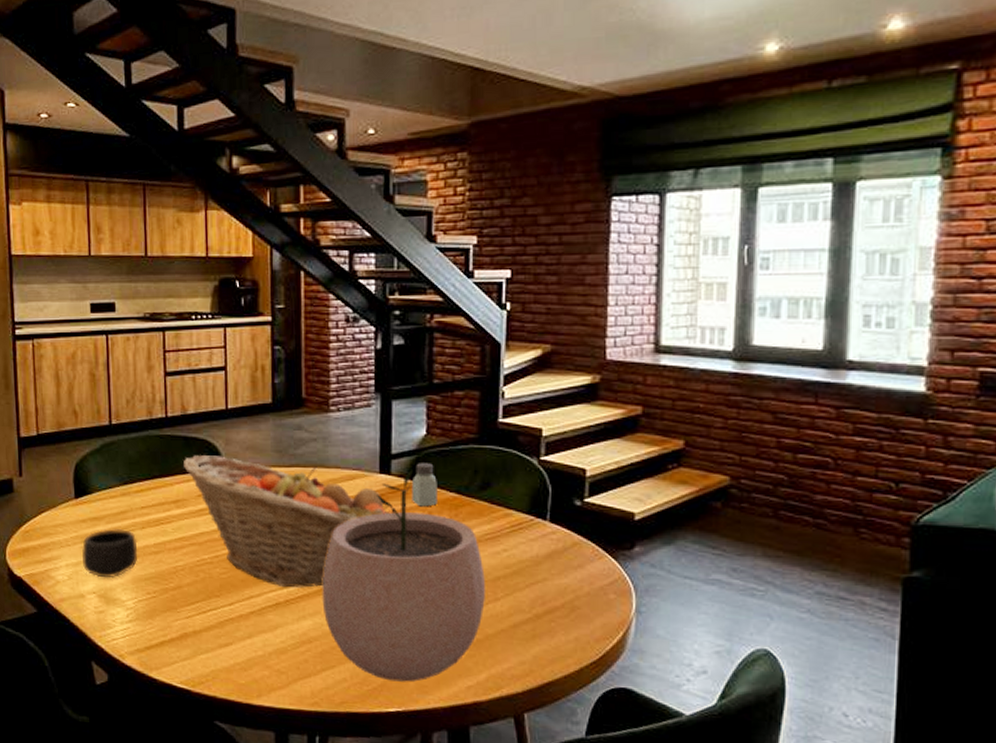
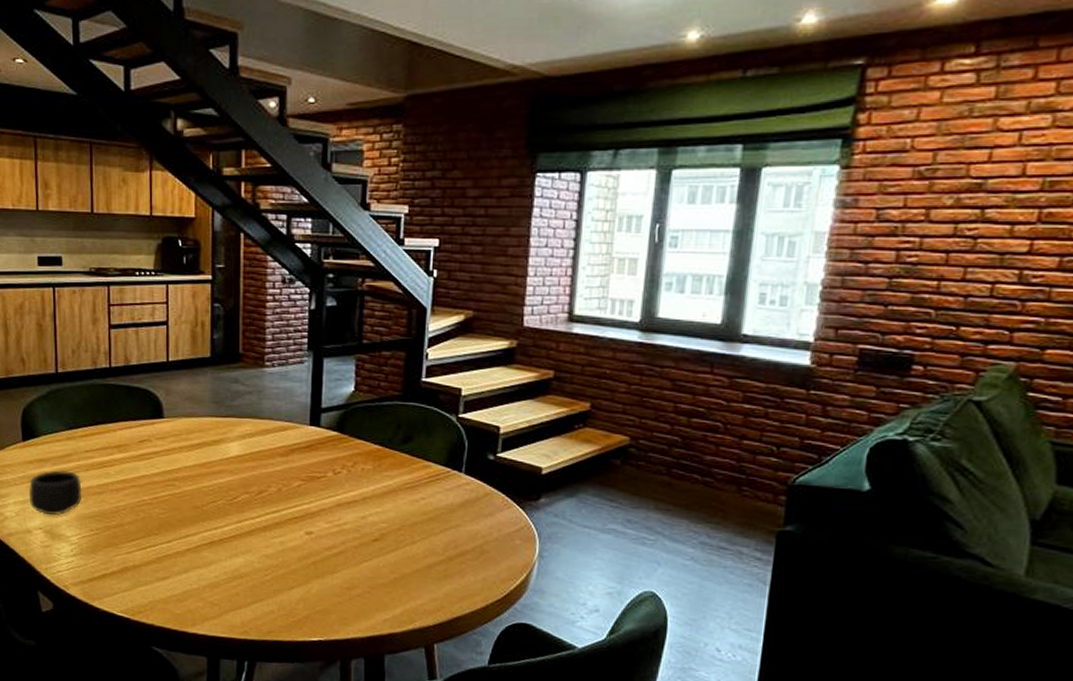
fruit basket: present [184,455,389,588] -> none [126,404,318,528]
plant pot: present [322,469,485,682] -> none [253,422,404,615]
saltshaker: present [411,463,438,507] -> none [339,417,363,458]

